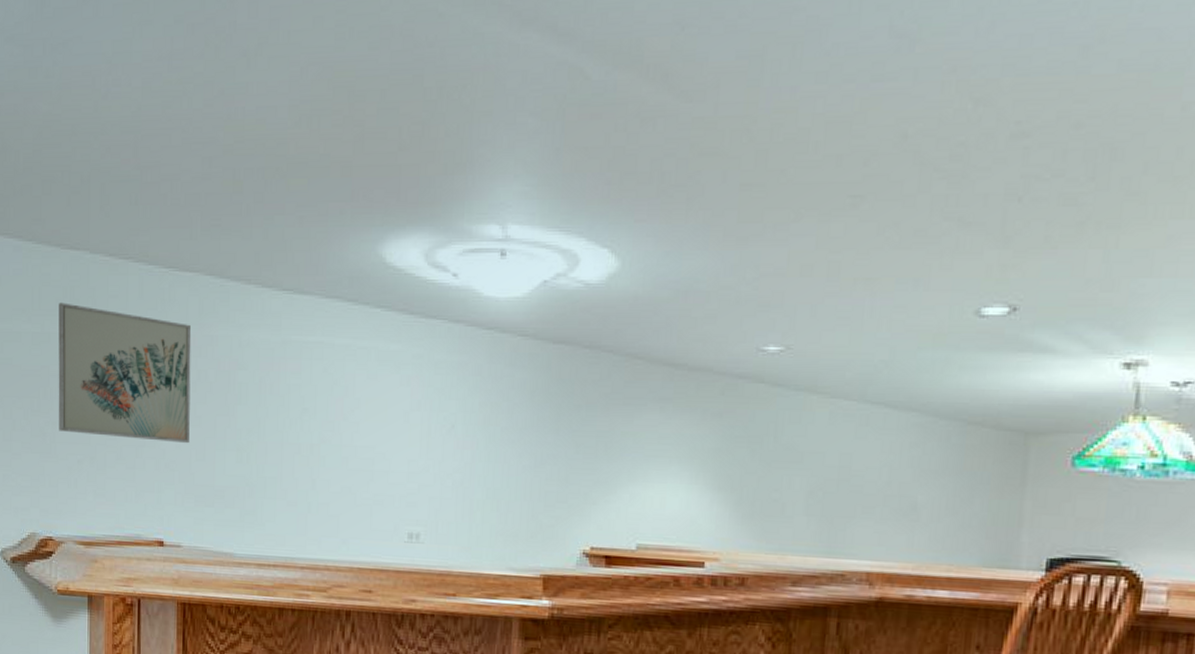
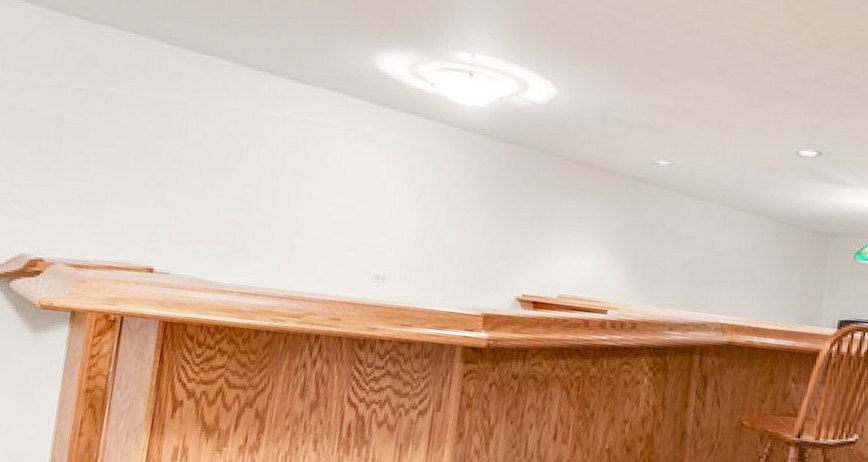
wall art: present [58,302,192,444] -> none [64,64,203,190]

